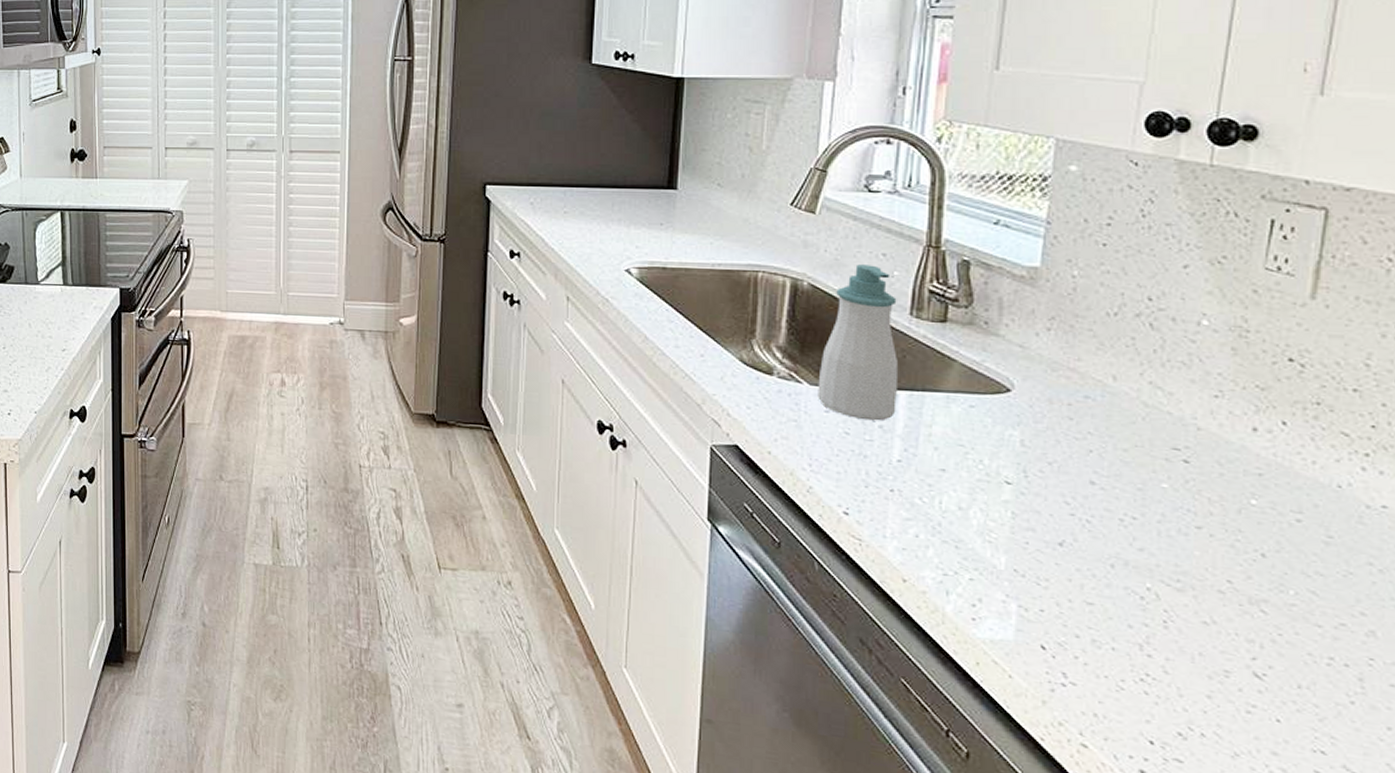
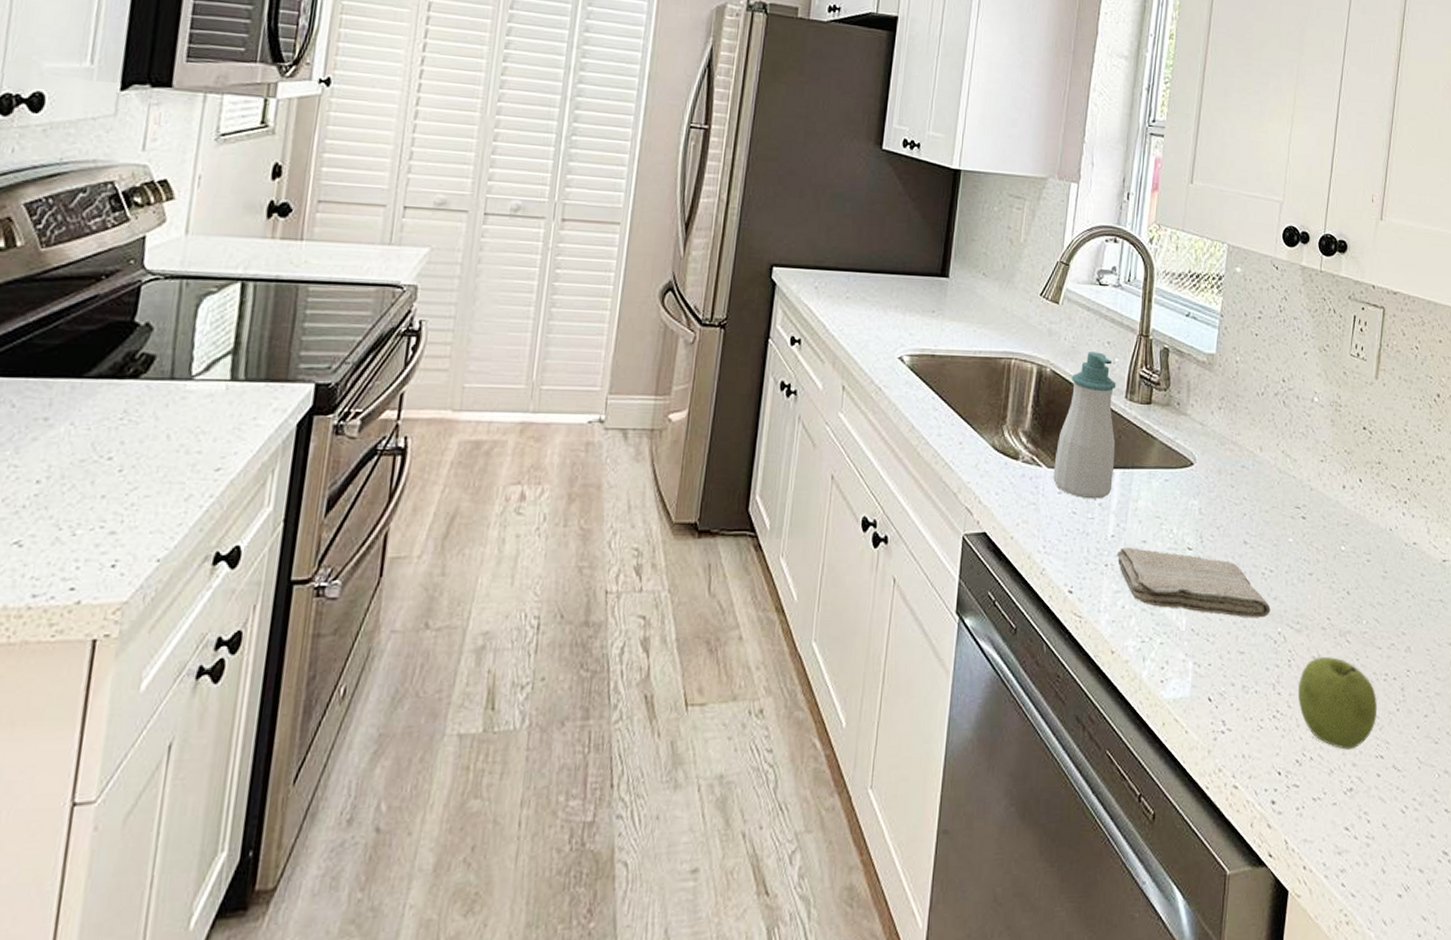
washcloth: none [905,474,1134,570] -> present [1116,547,1271,618]
fruit: none [1180,623,1314,736] -> present [1298,656,1377,750]

